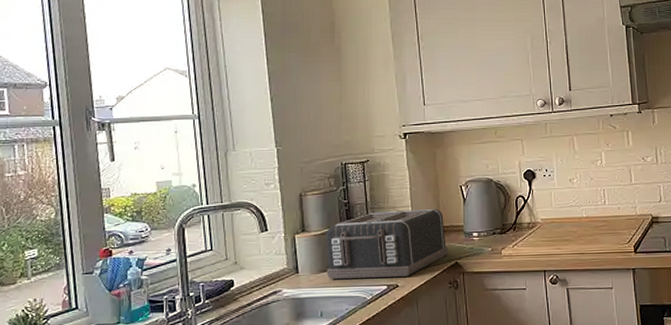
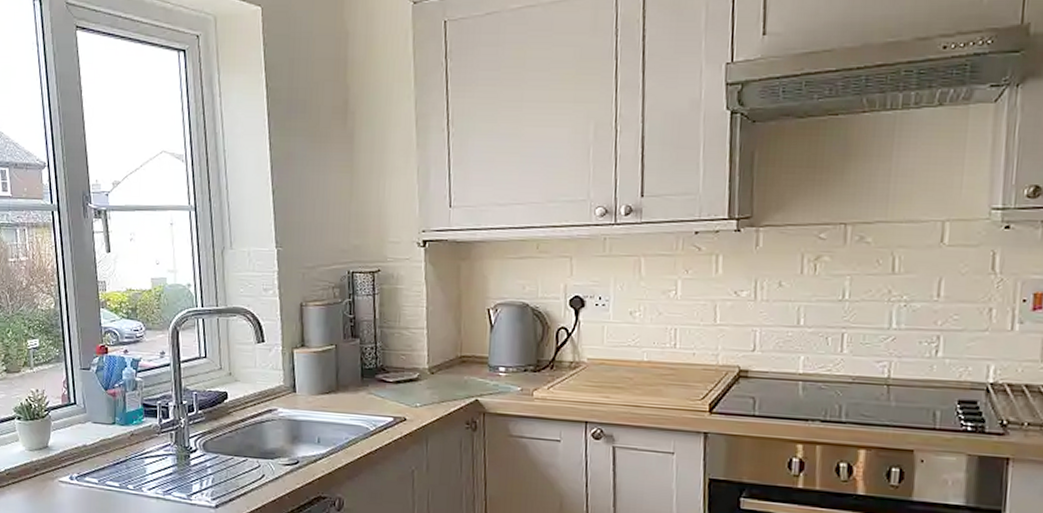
toaster: present [326,208,448,279] -> none [326,331,467,410]

